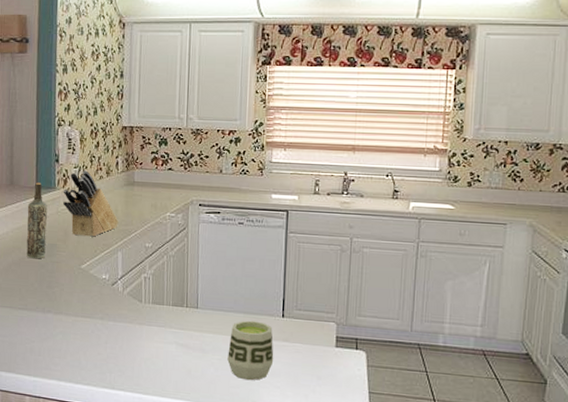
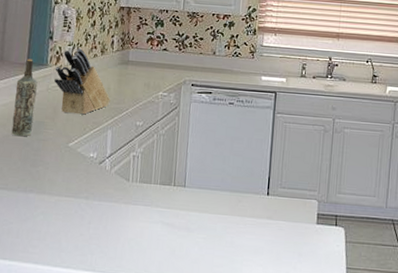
cup: present [227,320,274,381] -> none [212,198,258,259]

